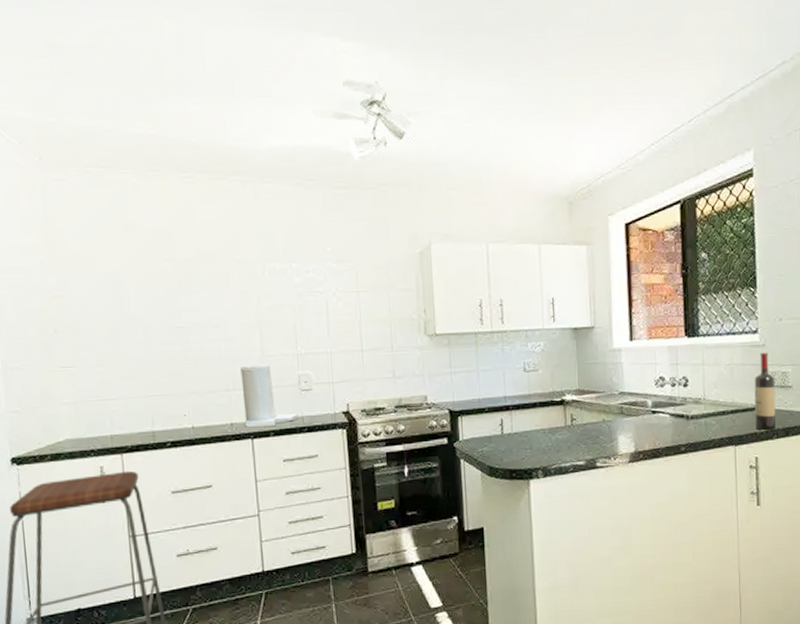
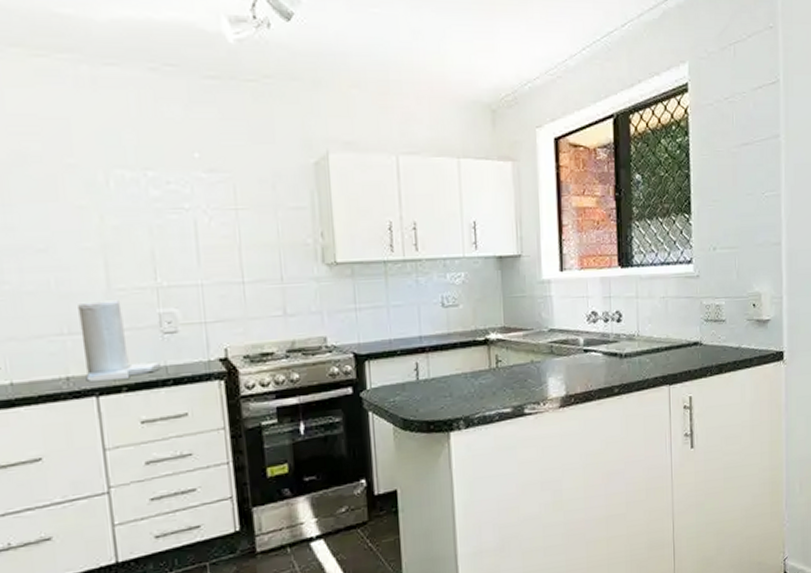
wine bottle: present [754,352,777,431] -> none [688,283,710,368]

